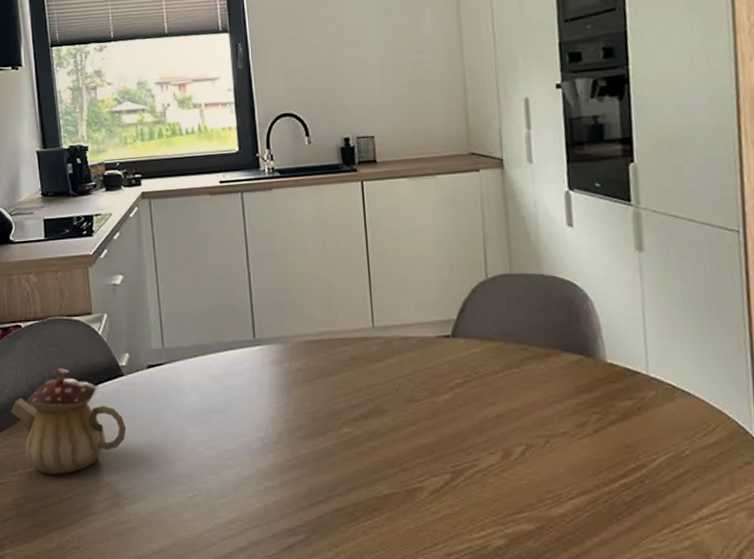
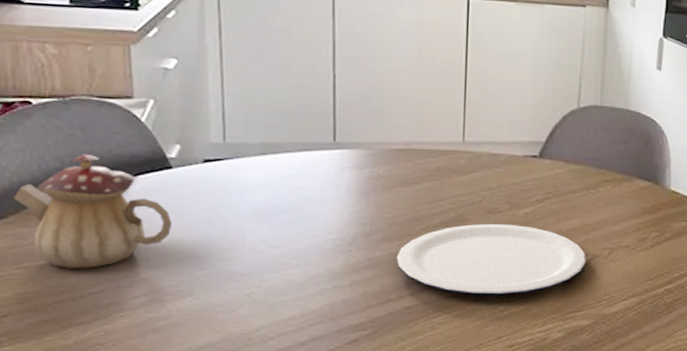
plate: none [321,413,520,495] -> present [396,223,586,295]

